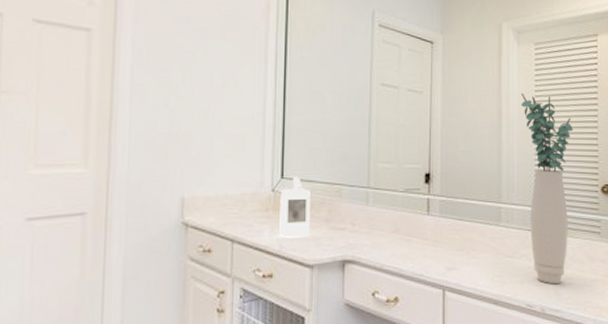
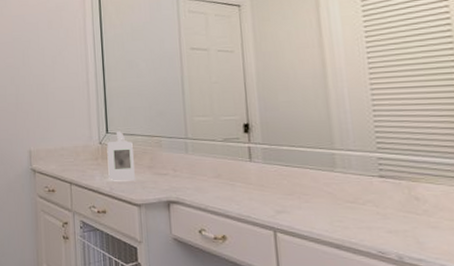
vase: present [520,93,574,285] -> none [348,40,428,233]

